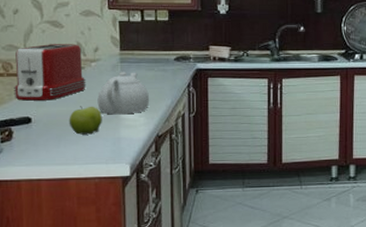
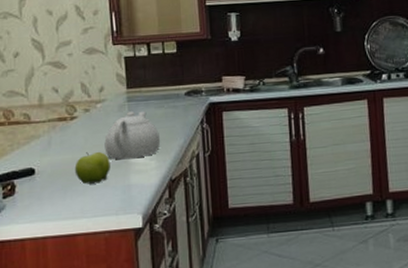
toaster: present [14,44,86,101] -> none [16,85,92,151]

